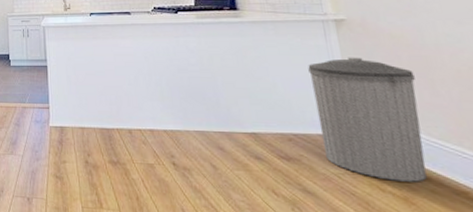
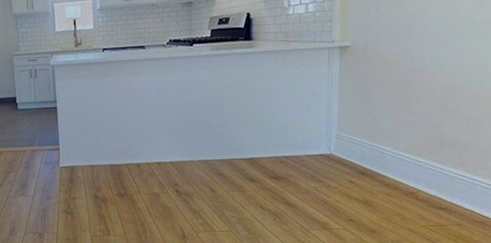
trash can: present [308,57,427,182] -> none [308,82,397,189]

